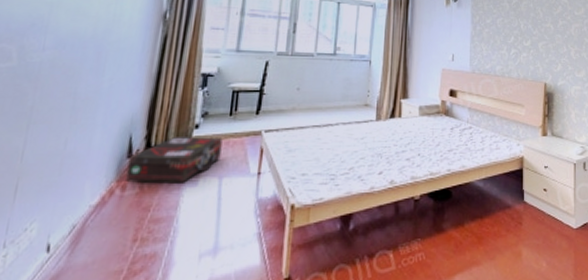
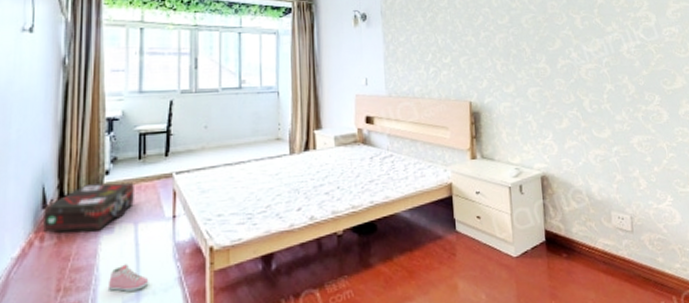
sneaker: none [187,217,228,245] -> present [109,264,149,292]

